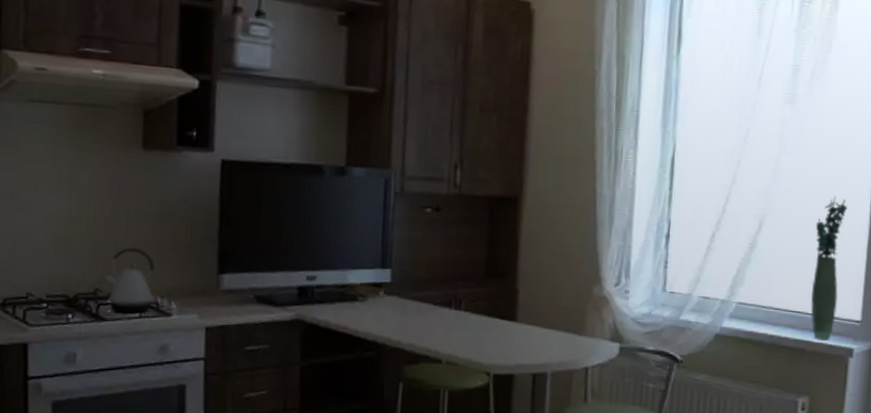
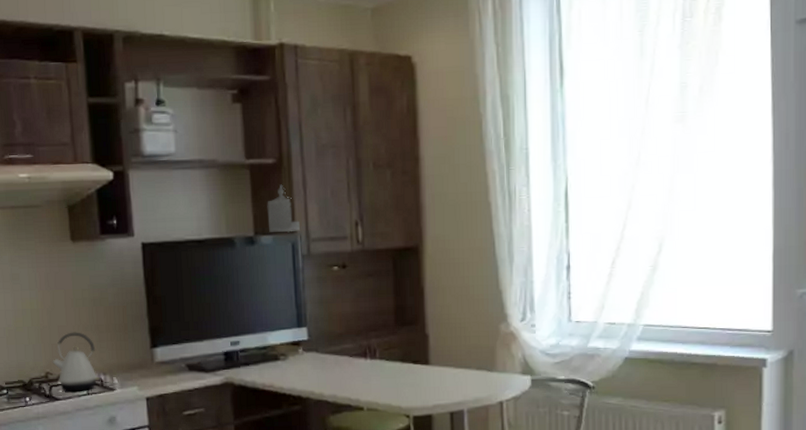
decorative jar: none [362,116,396,167] -> present [267,184,300,233]
vase: present [811,195,847,341] -> none [717,208,748,355]

